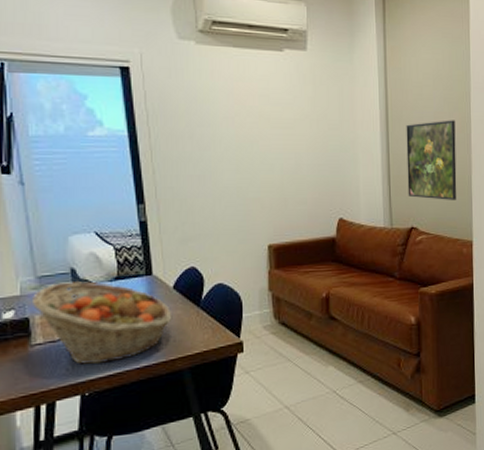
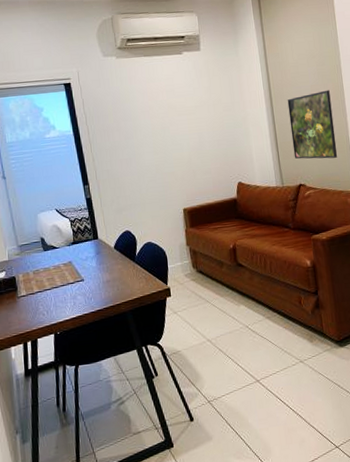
fruit basket: present [31,281,173,365] -> none [16,247,116,310]

